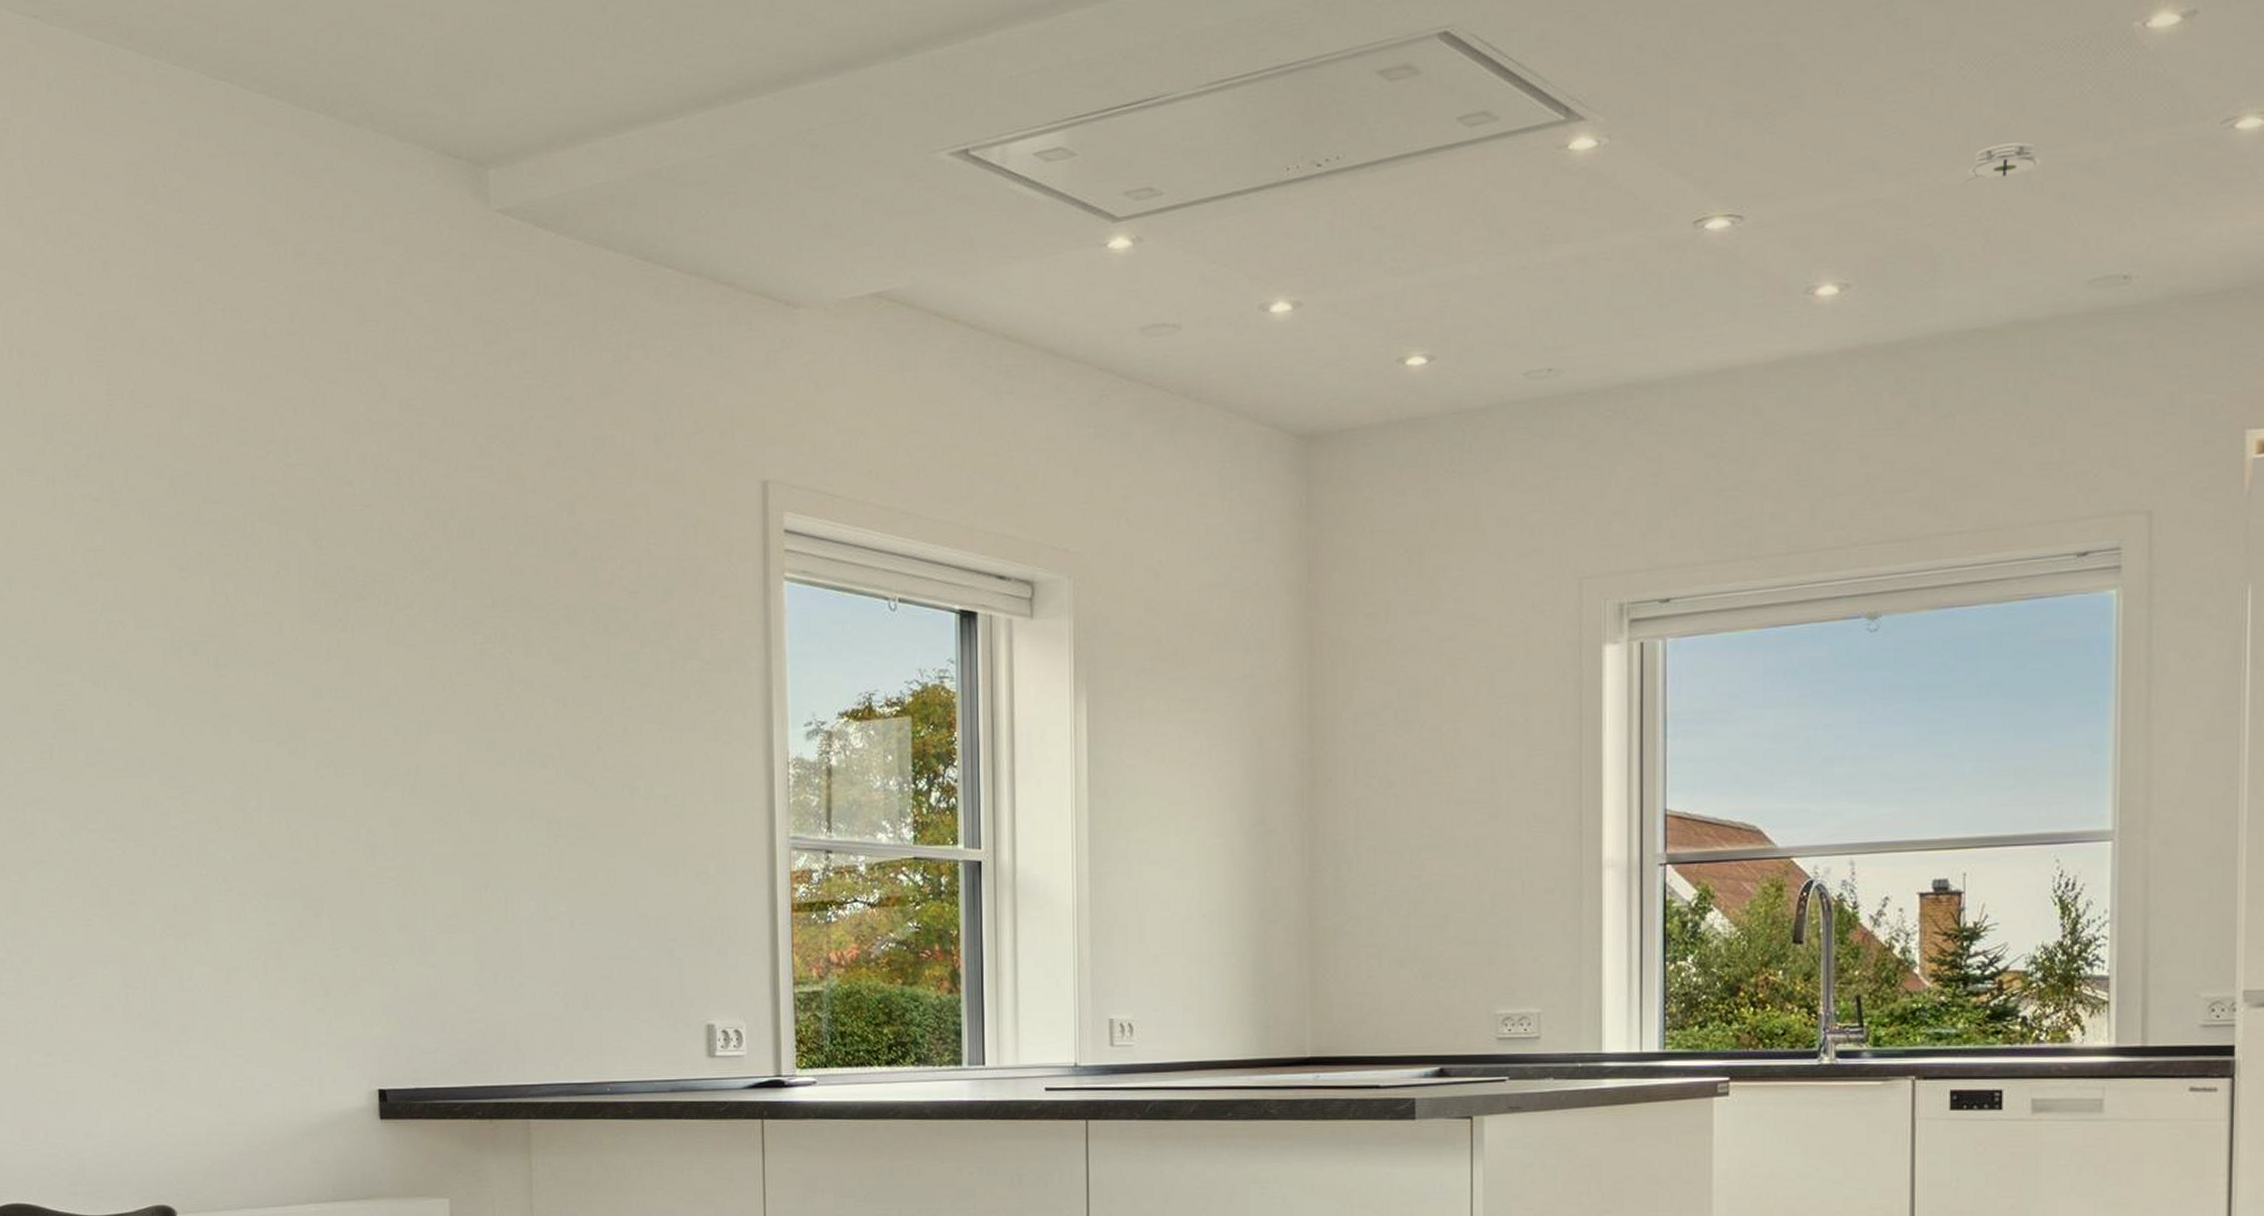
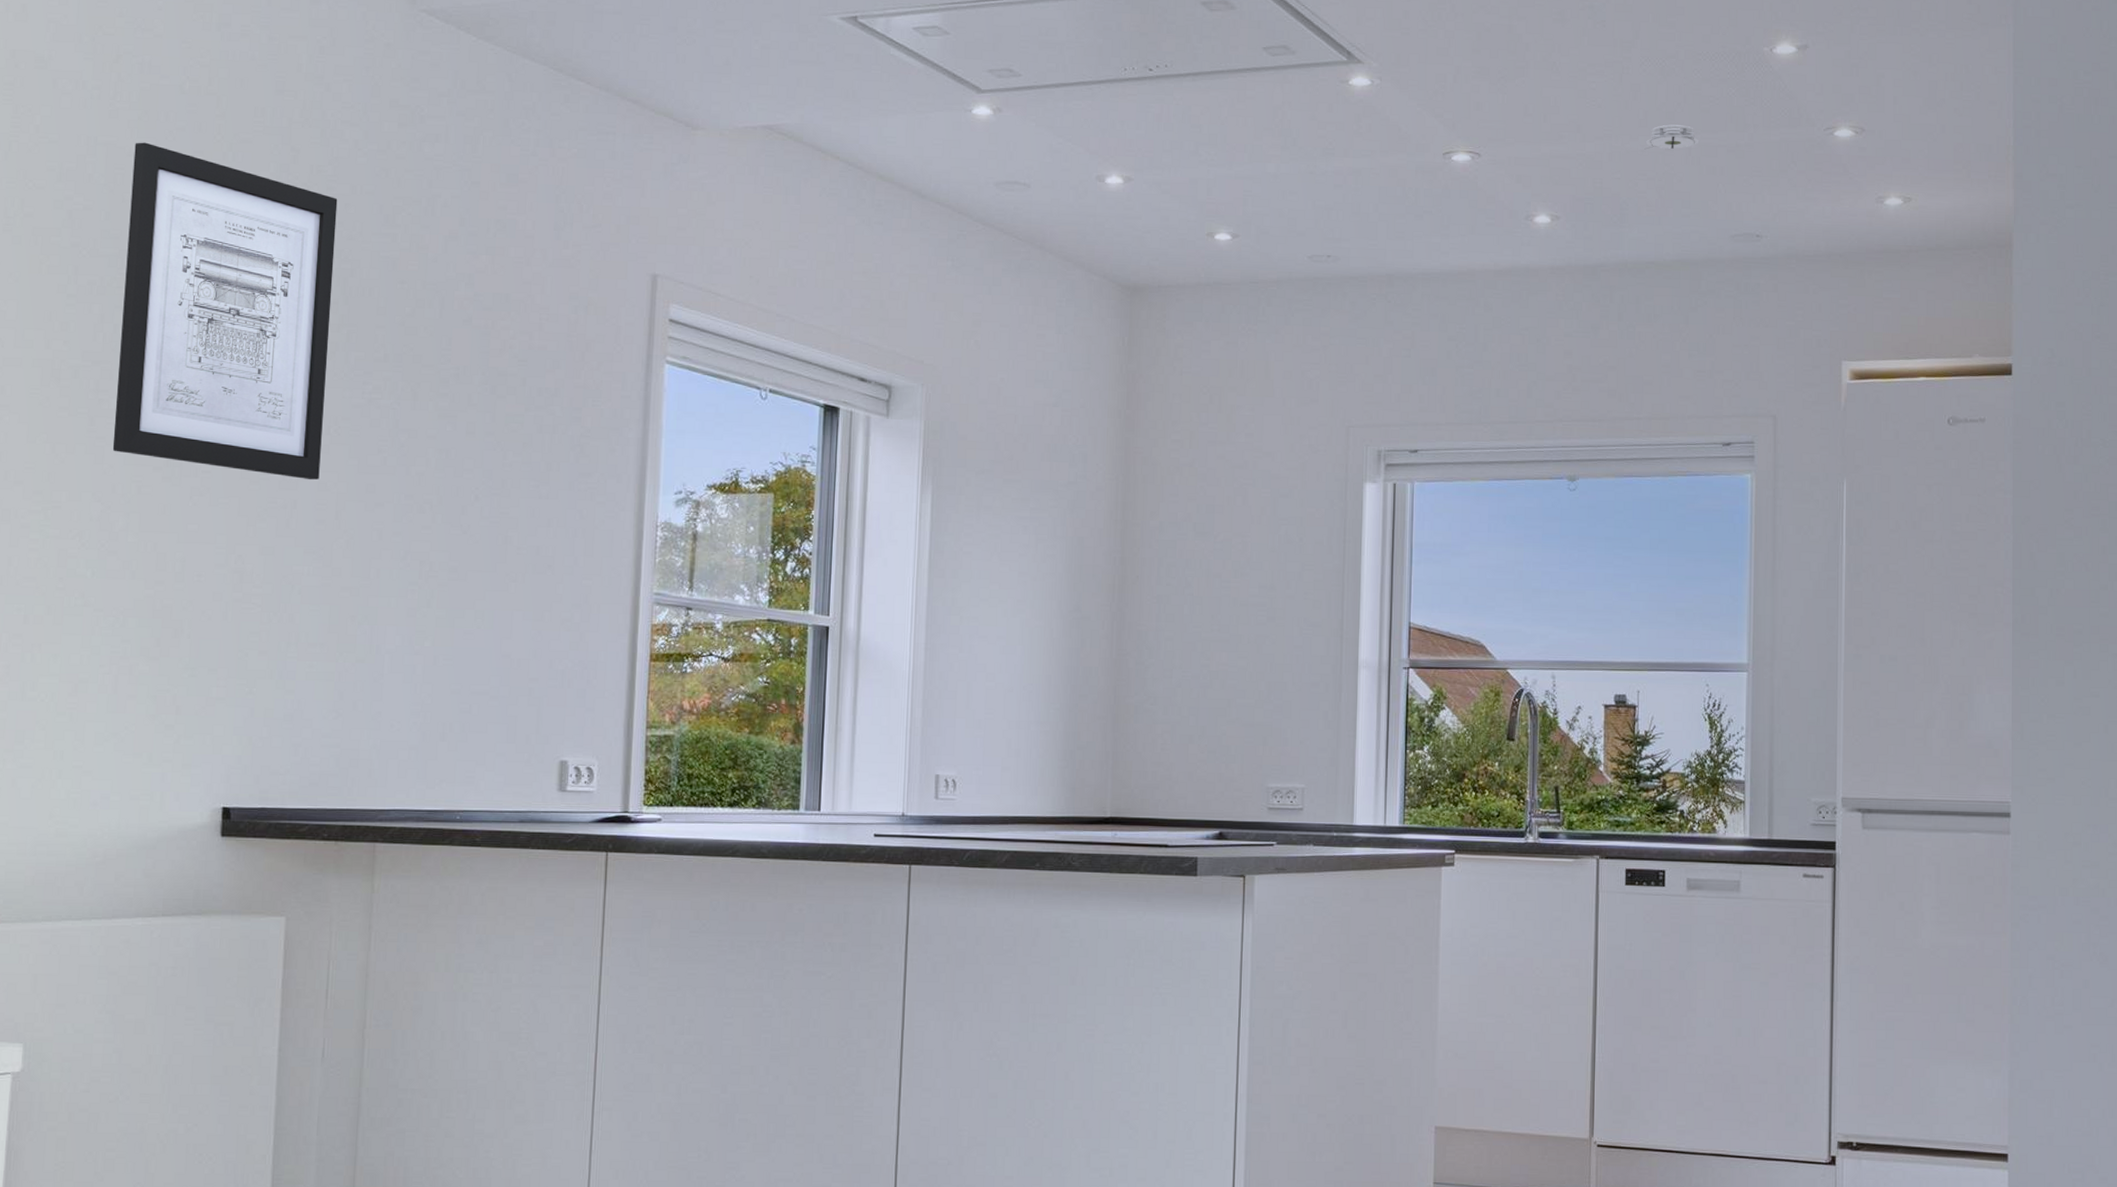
wall art: none [226,395,439,743] -> present [112,142,338,480]

